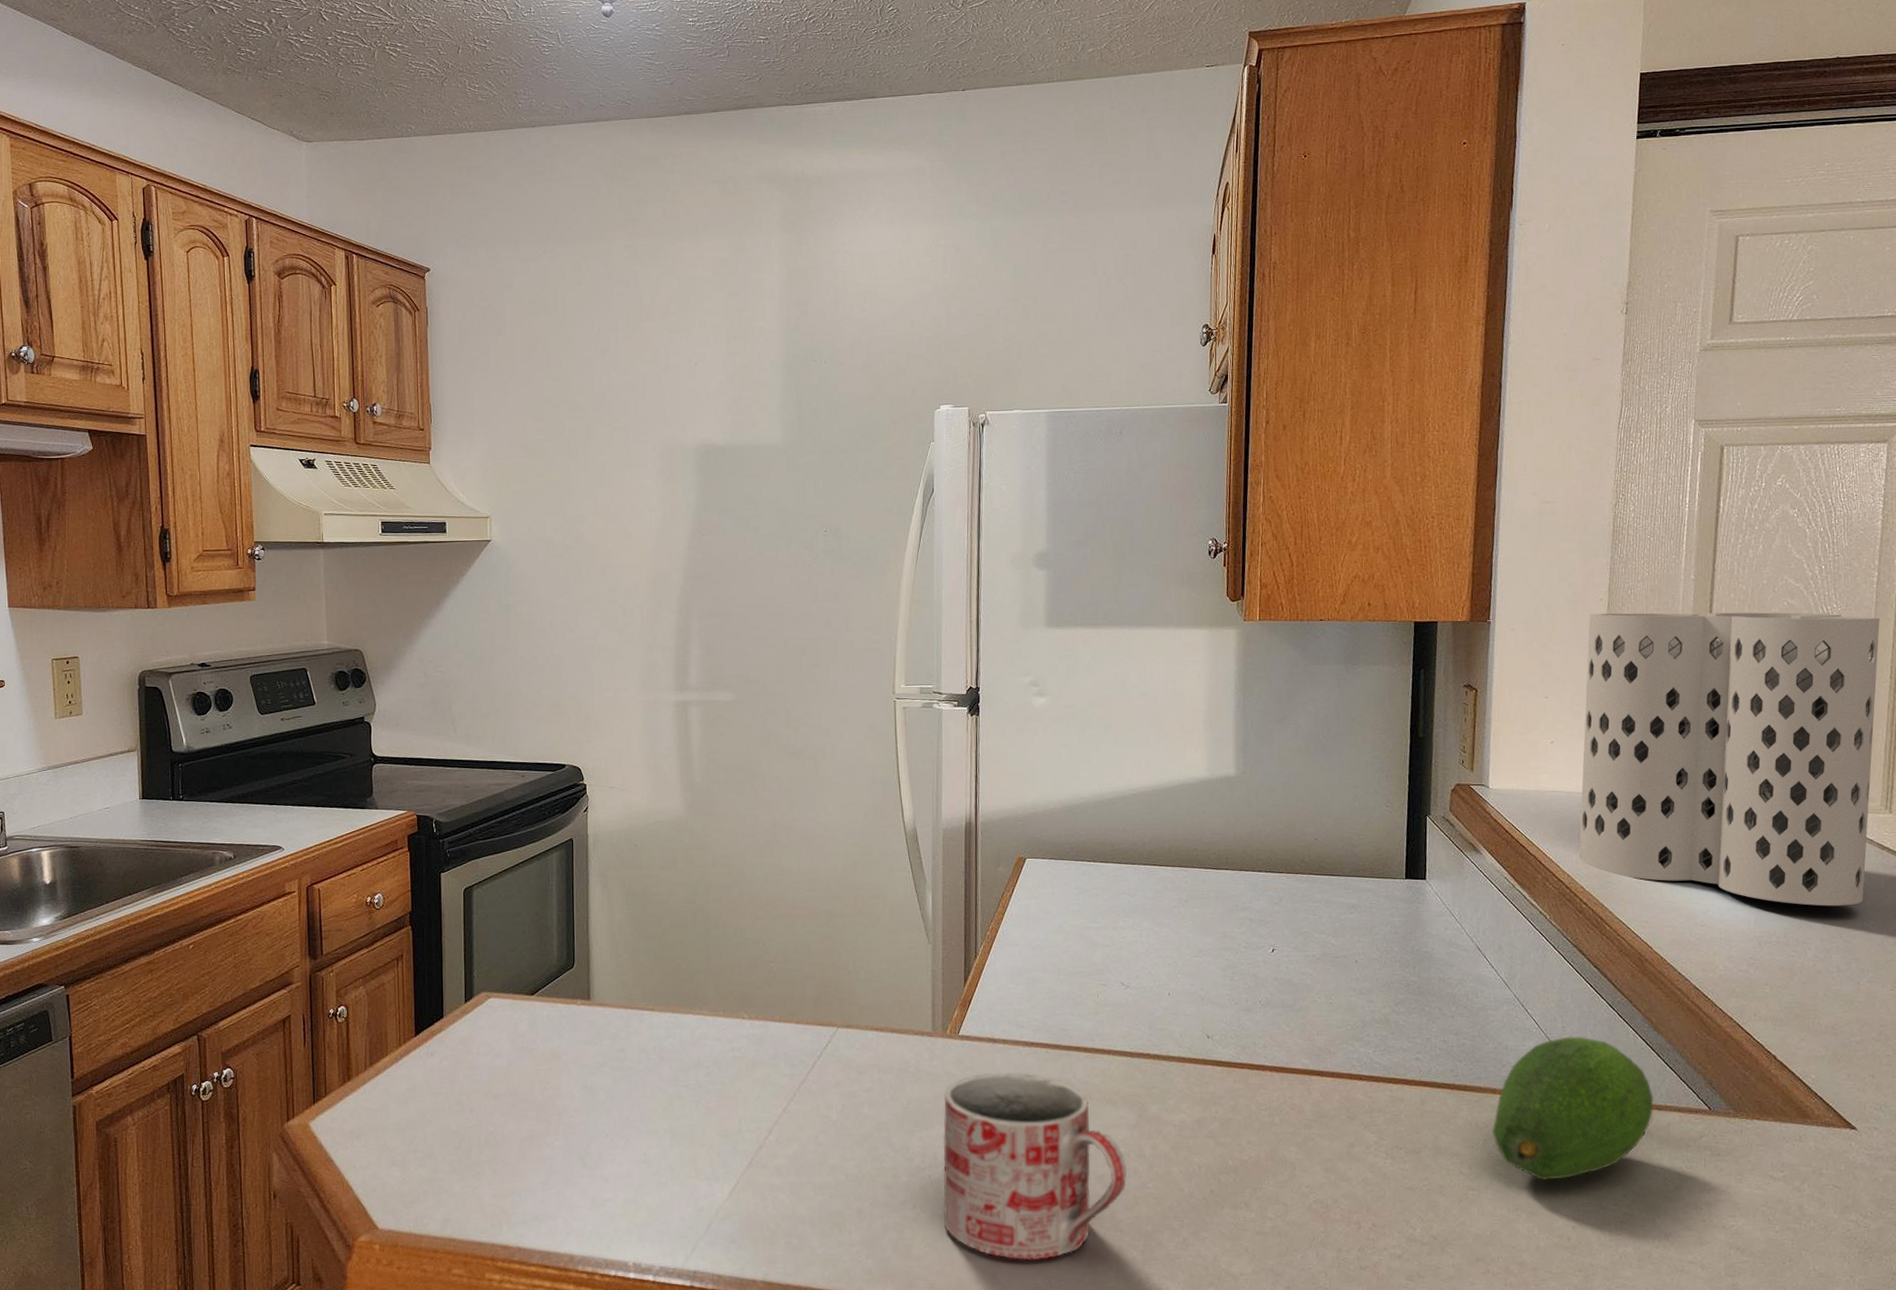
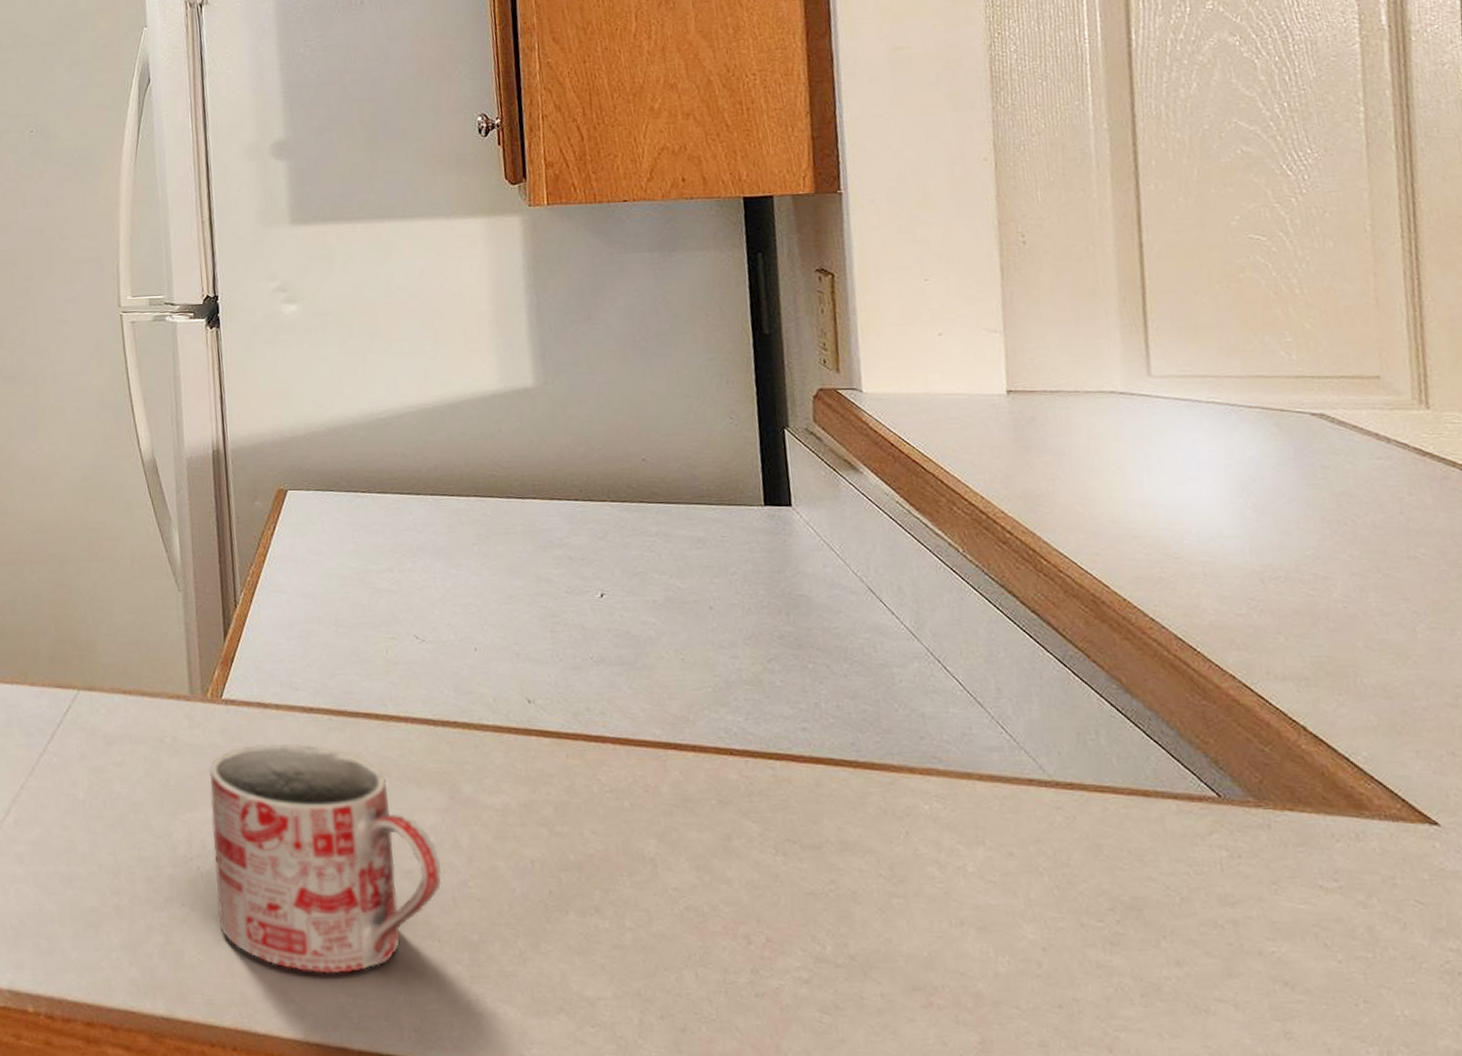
fruit: present [1492,1036,1654,1180] -> none [915,701,1138,886]
utensil holder: present [1578,612,1880,906] -> none [972,160,1405,531]

